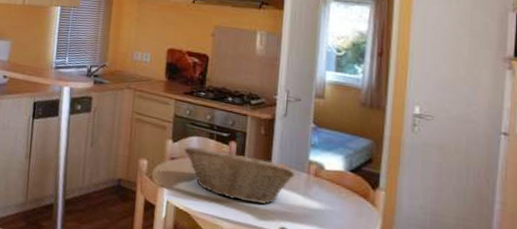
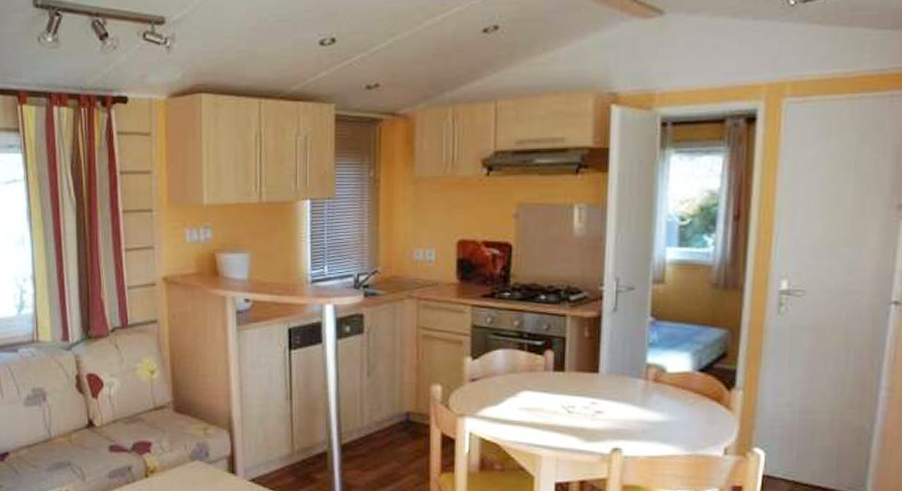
fruit basket: present [184,146,295,204] -> none [487,361,630,423]

